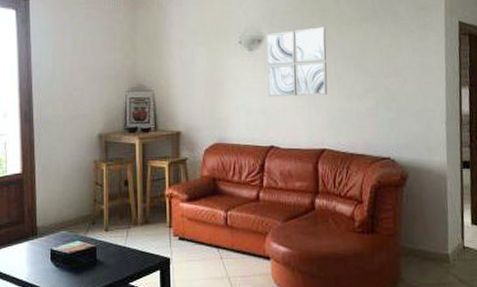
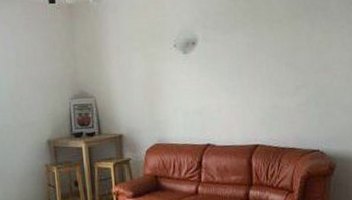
wall art: present [266,27,328,97] -> none [200,26,260,98]

